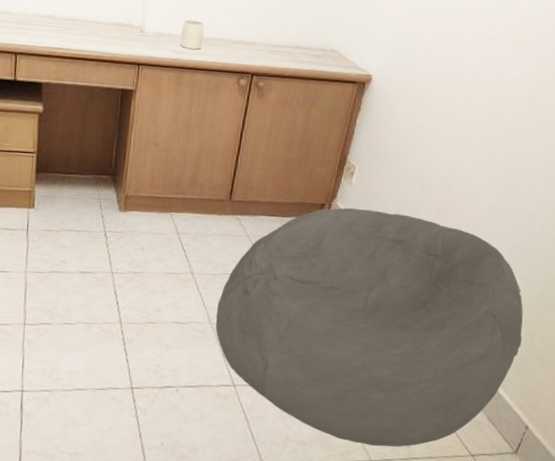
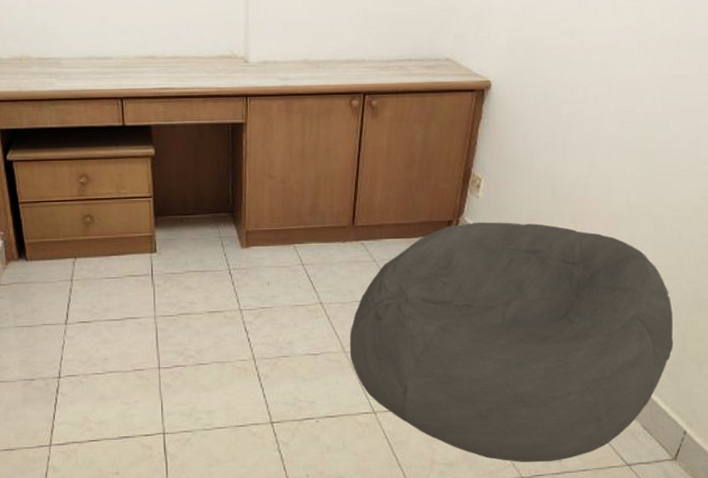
mug: present [180,19,205,50] -> none [287,44,311,75]

